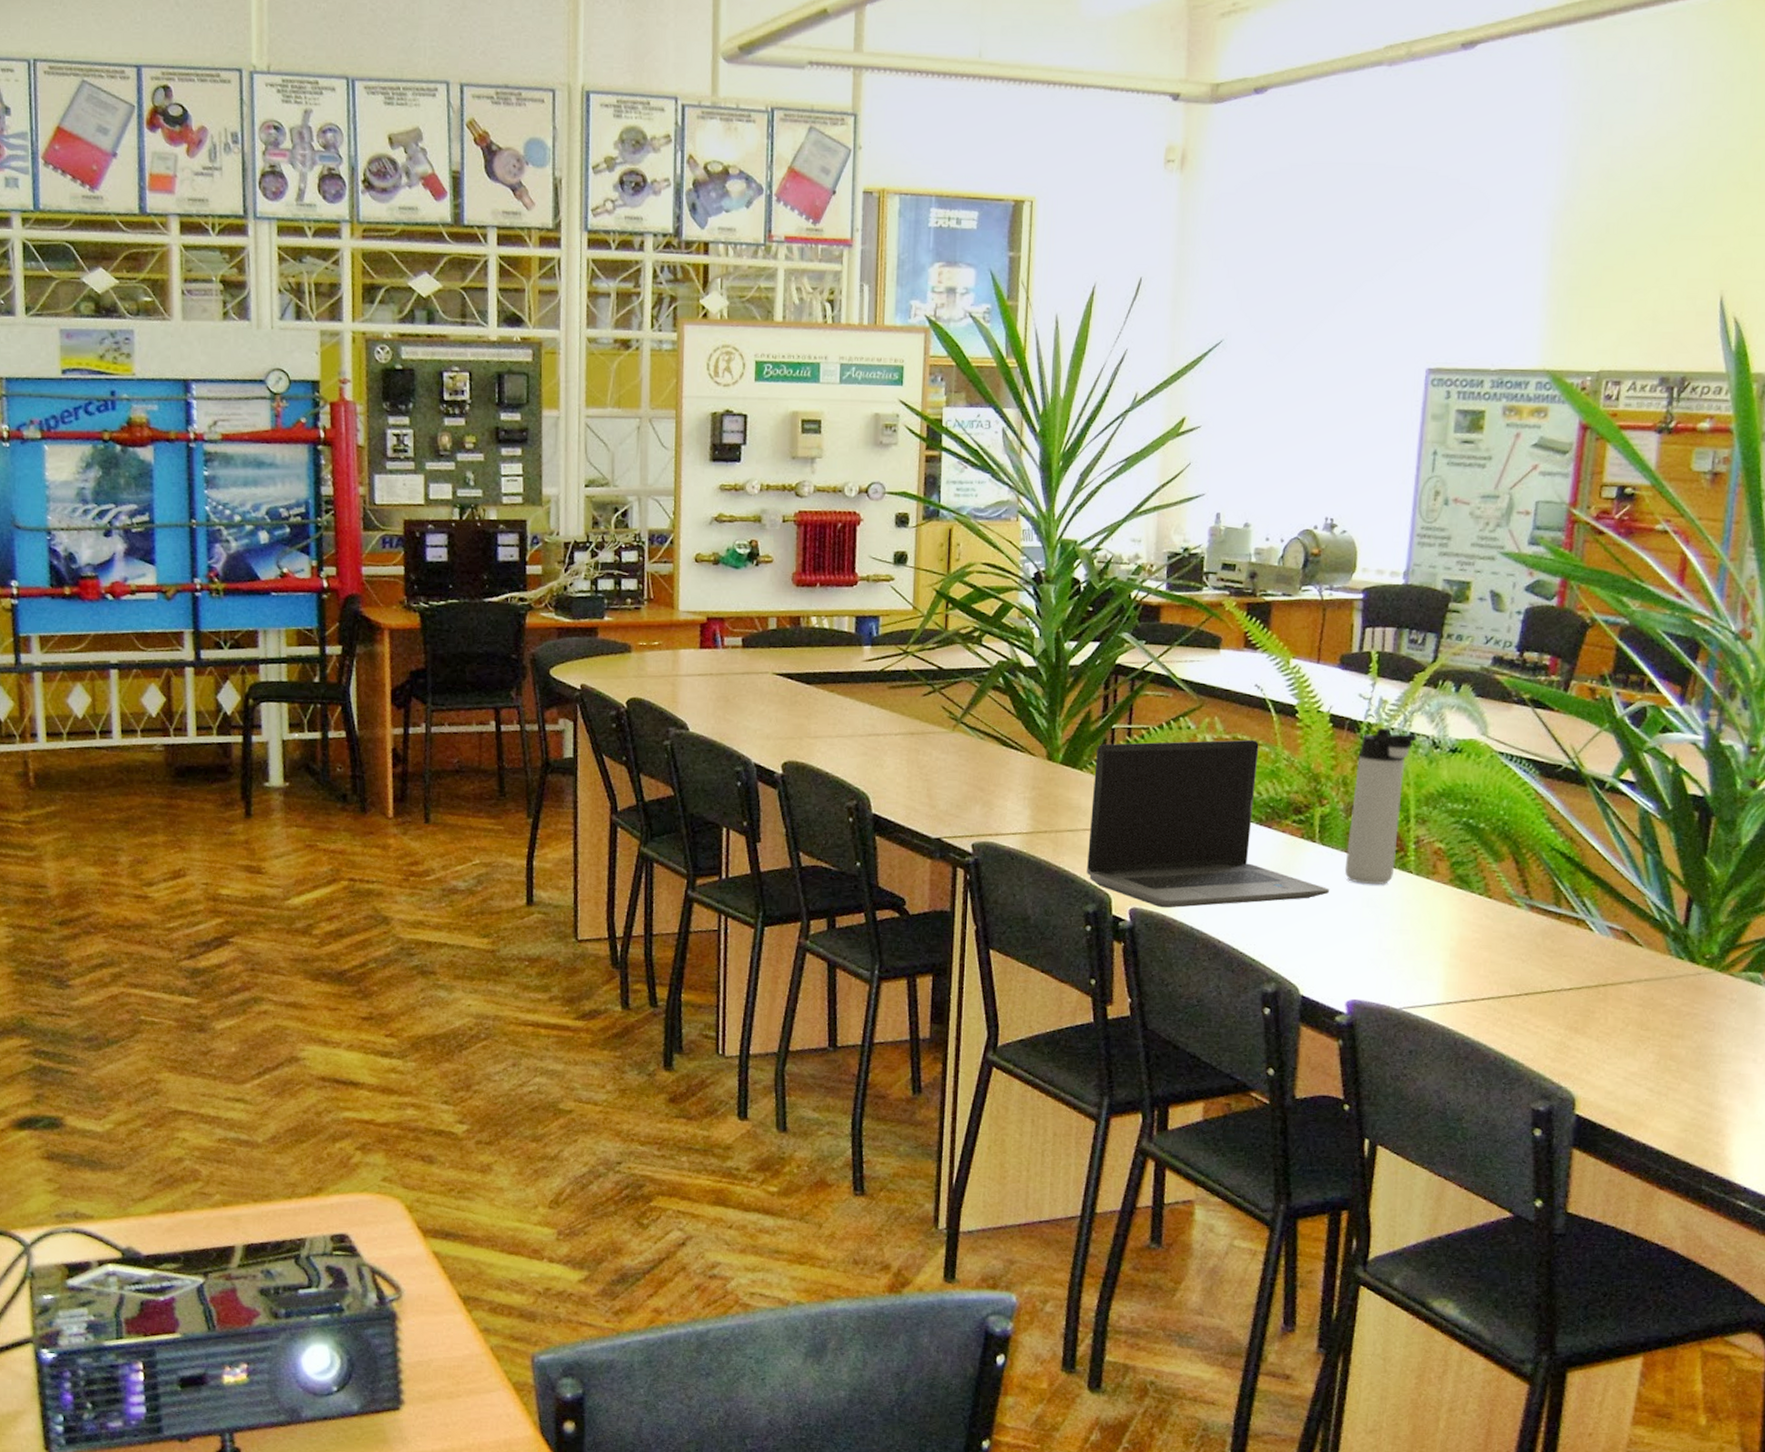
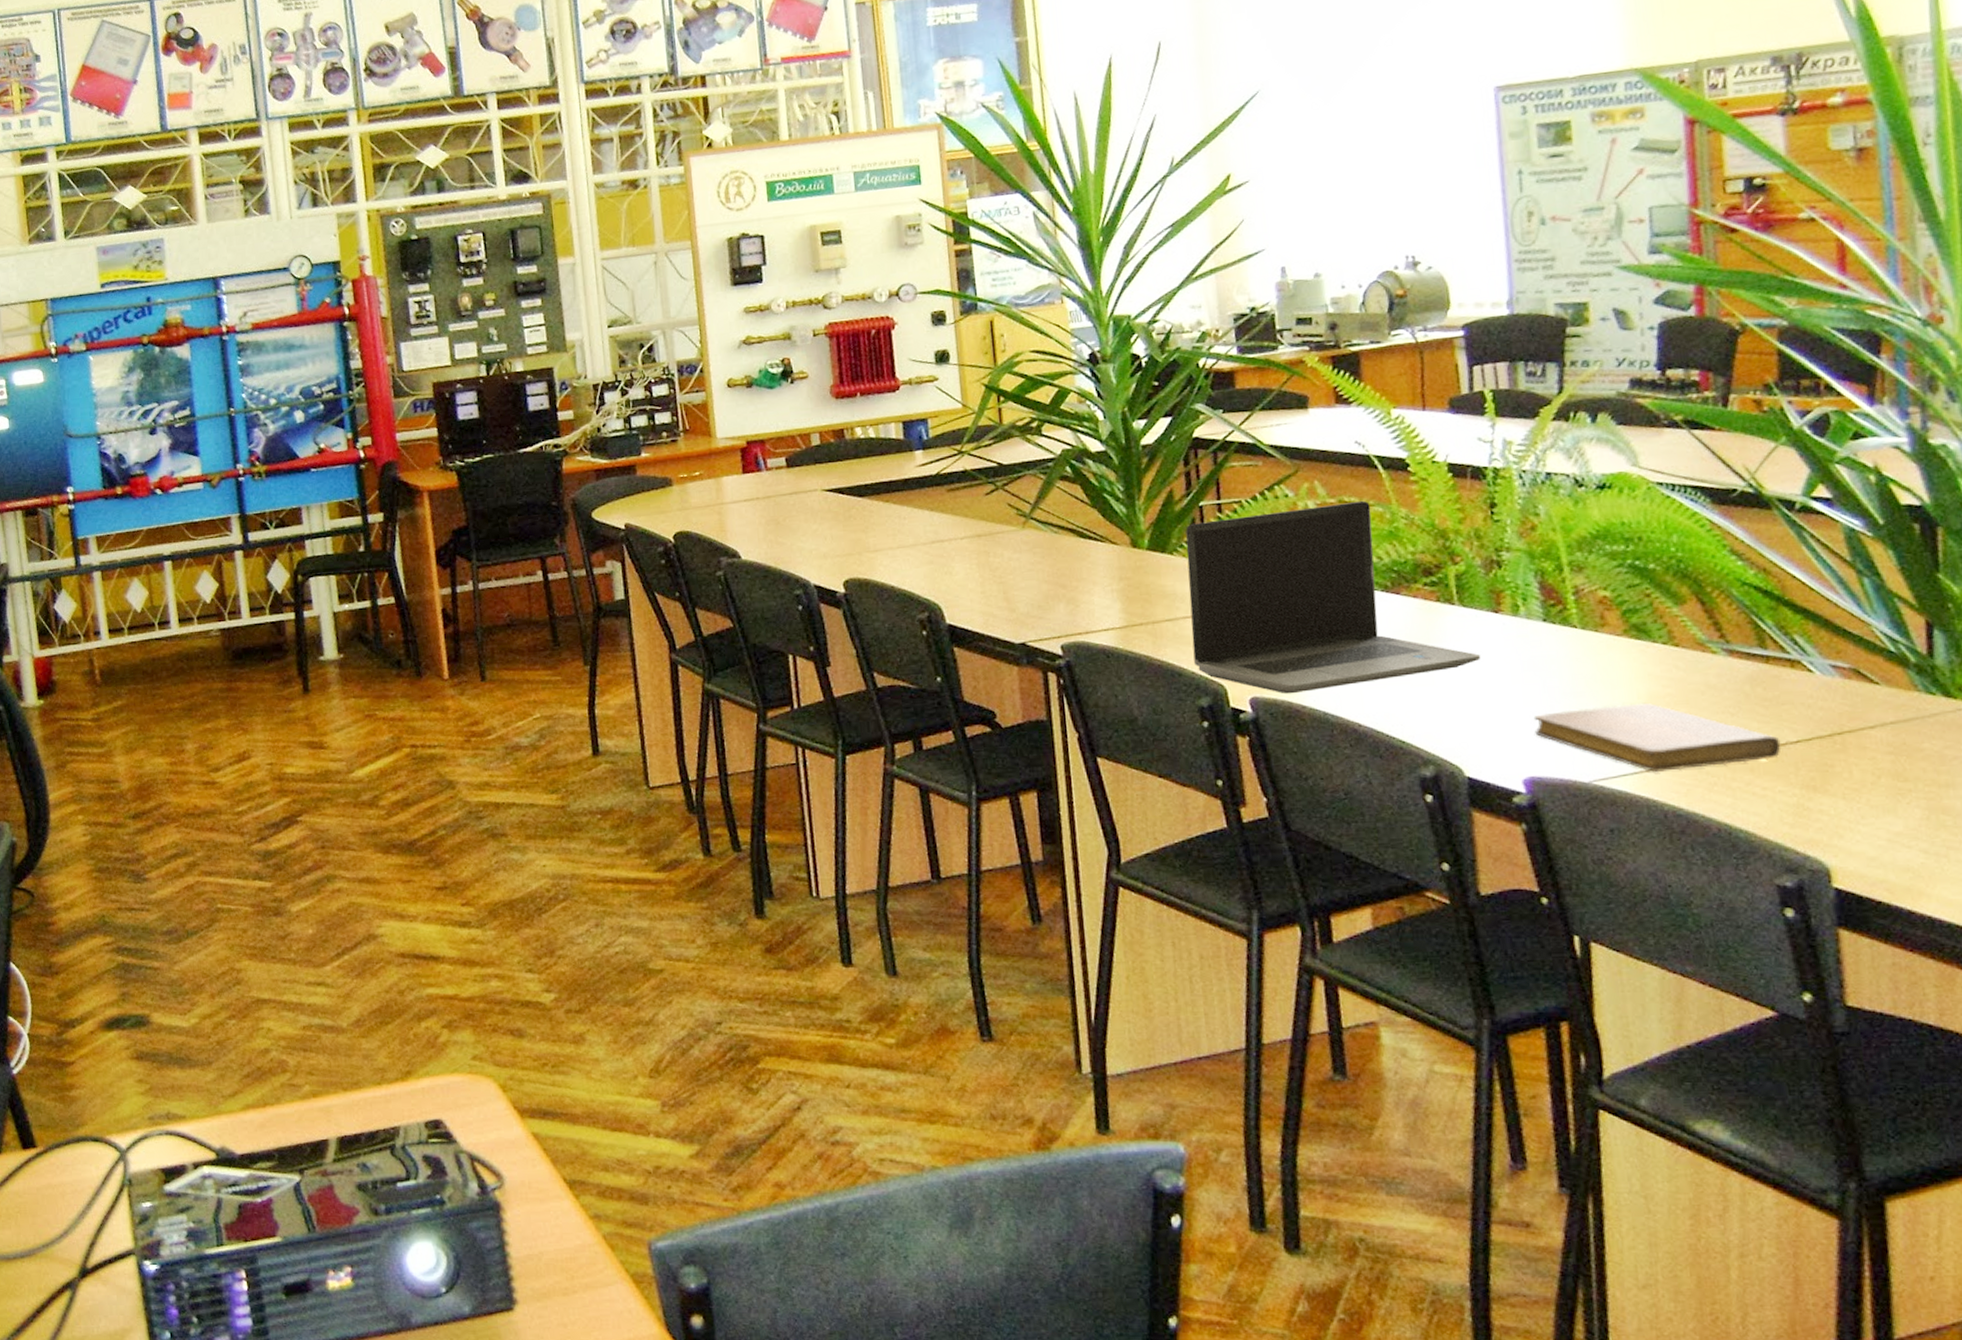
thermos bottle: present [1344,728,1416,884] -> none [1489,471,1555,645]
notebook: none [1363,943,1557,1005] -> present [1533,702,1782,772]

